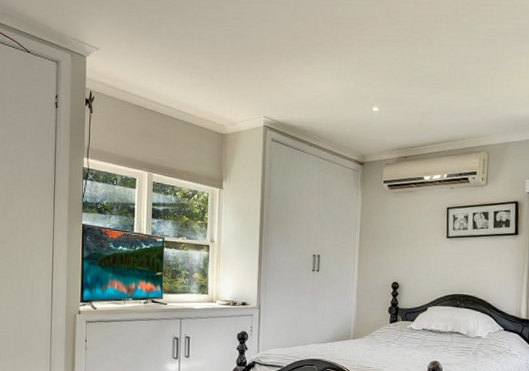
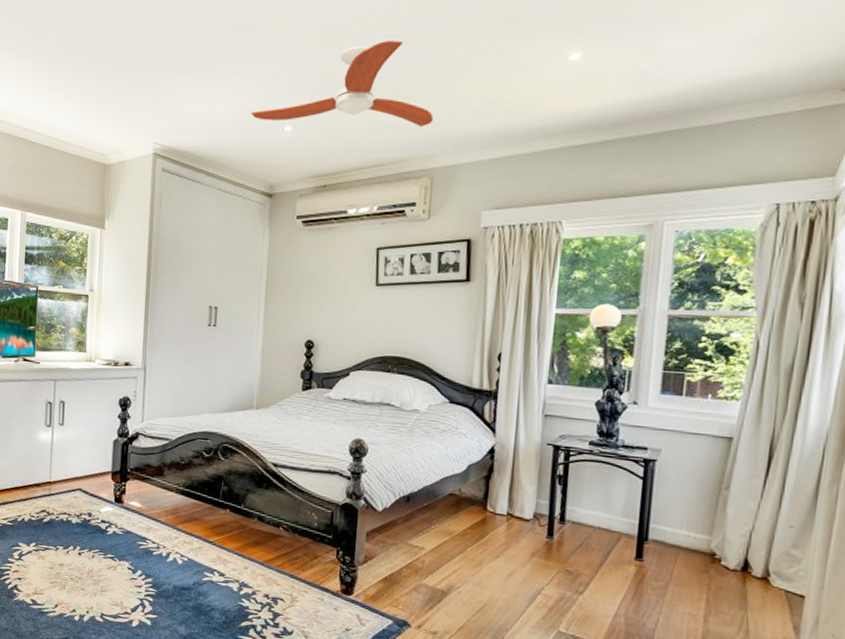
ceiling fan: none [345,42,489,112] -> present [251,41,433,127]

